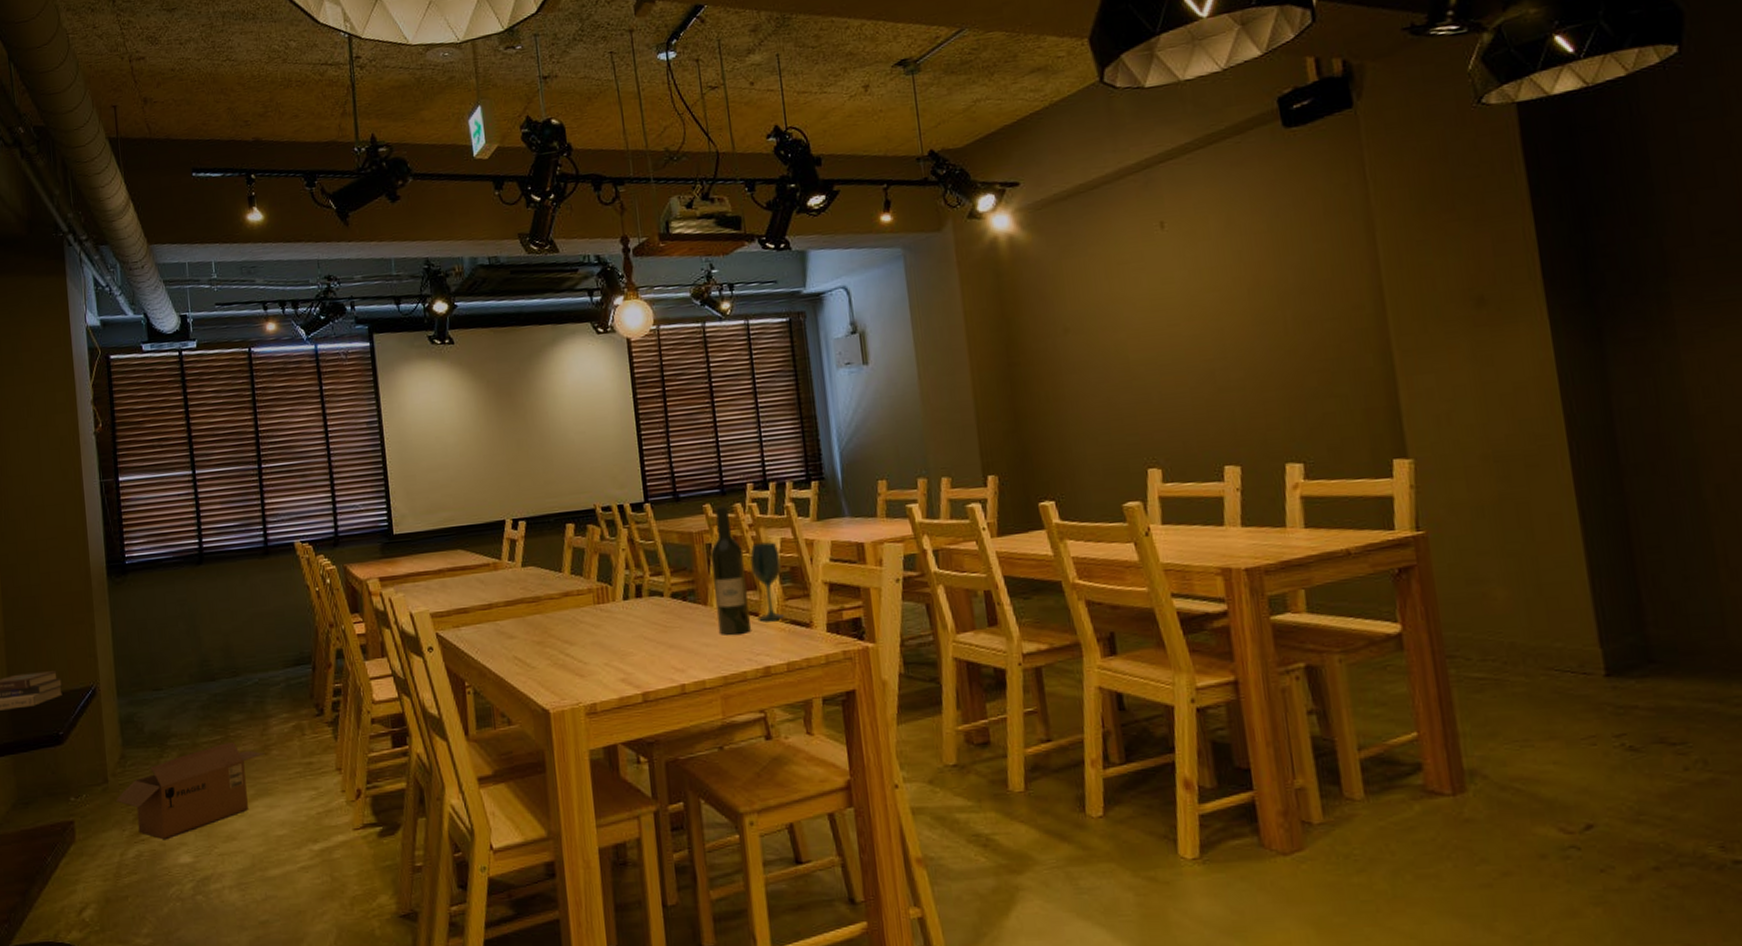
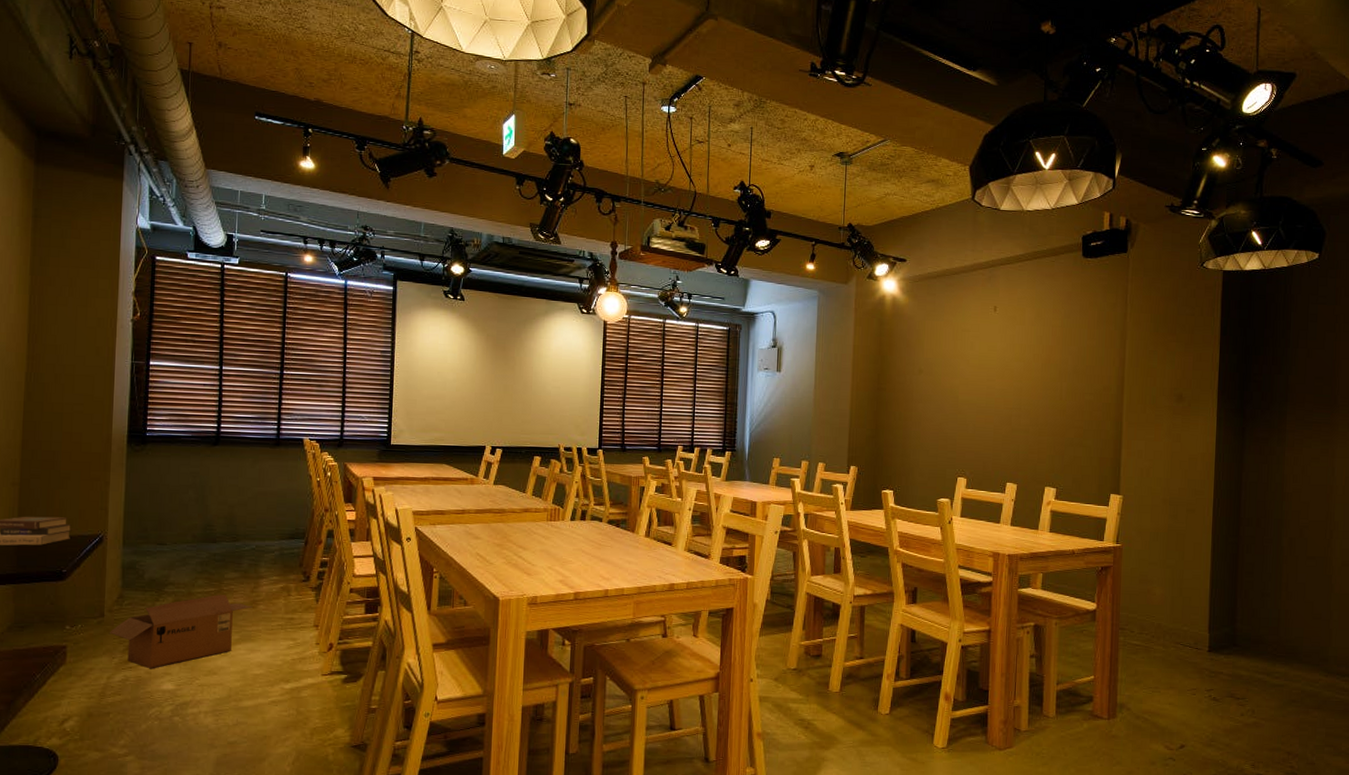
wine bottle: present [710,506,751,635] -> none [639,460,668,557]
wineglass: present [750,542,785,622] -> none [671,491,694,551]

